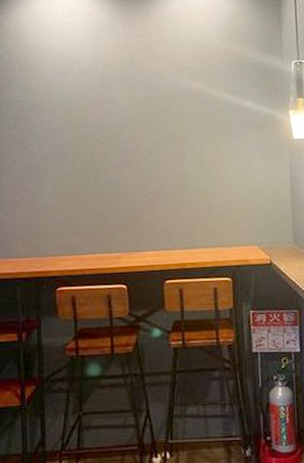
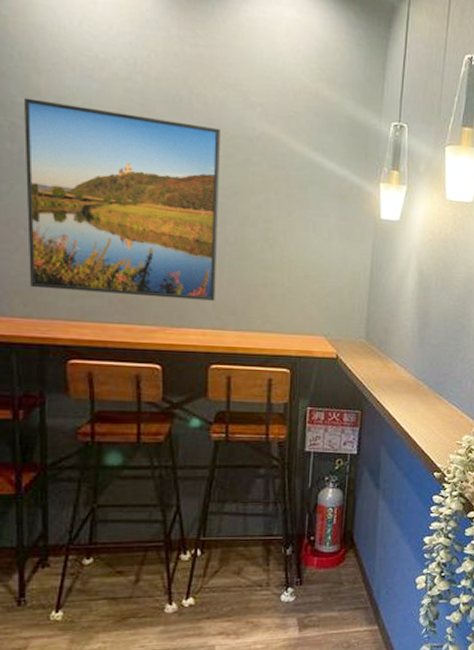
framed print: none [23,92,165,233] -> present [24,97,220,301]

